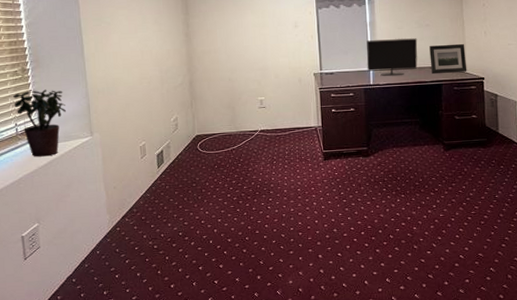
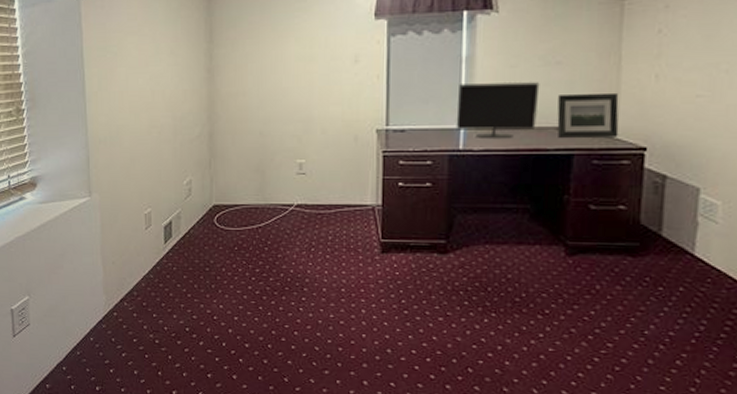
potted plant: present [13,89,66,157] -> none [7,135,62,218]

